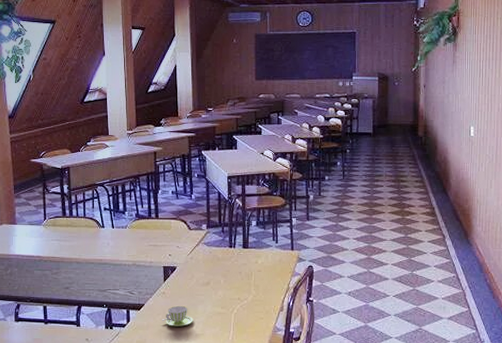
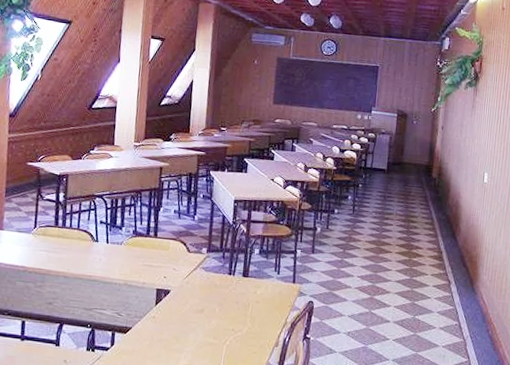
cup: present [162,305,193,326] -> none [148,332,183,355]

